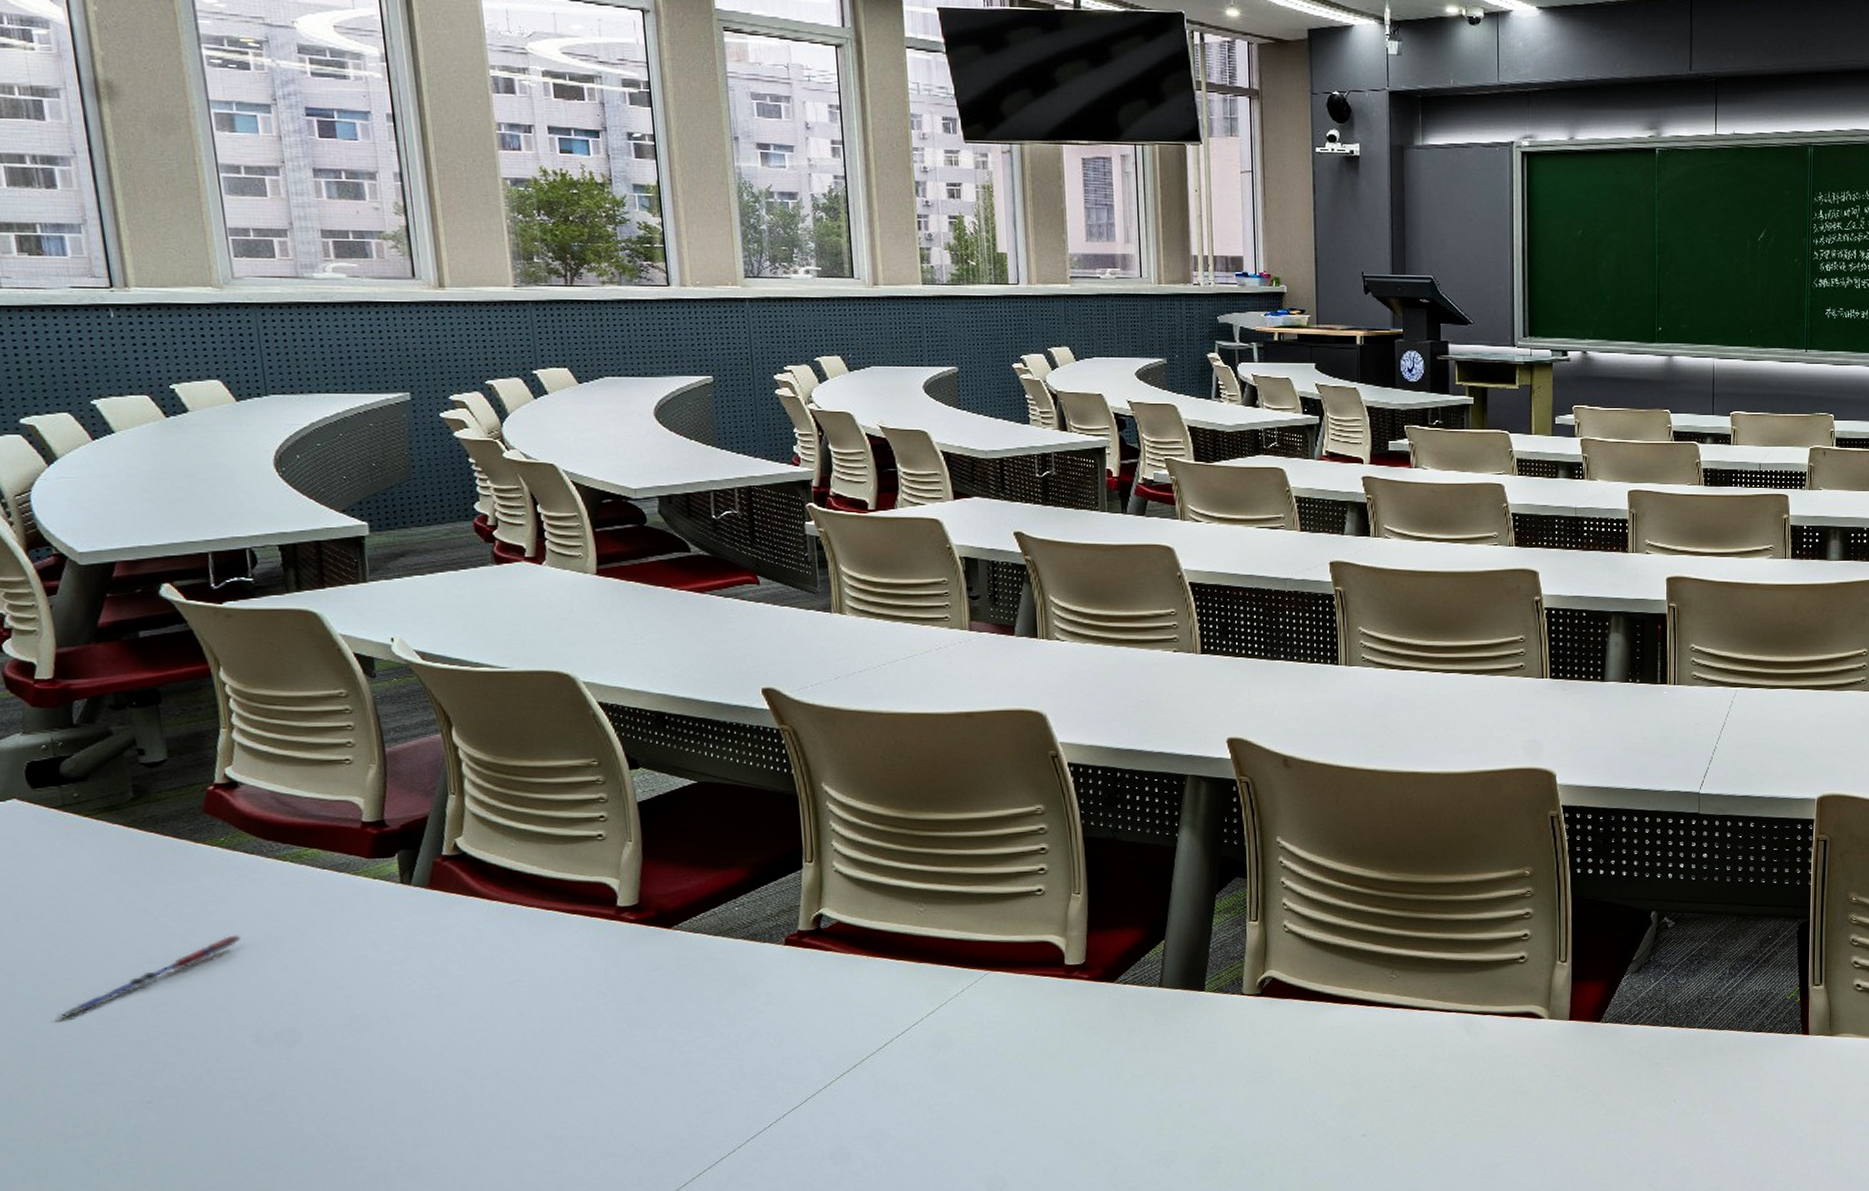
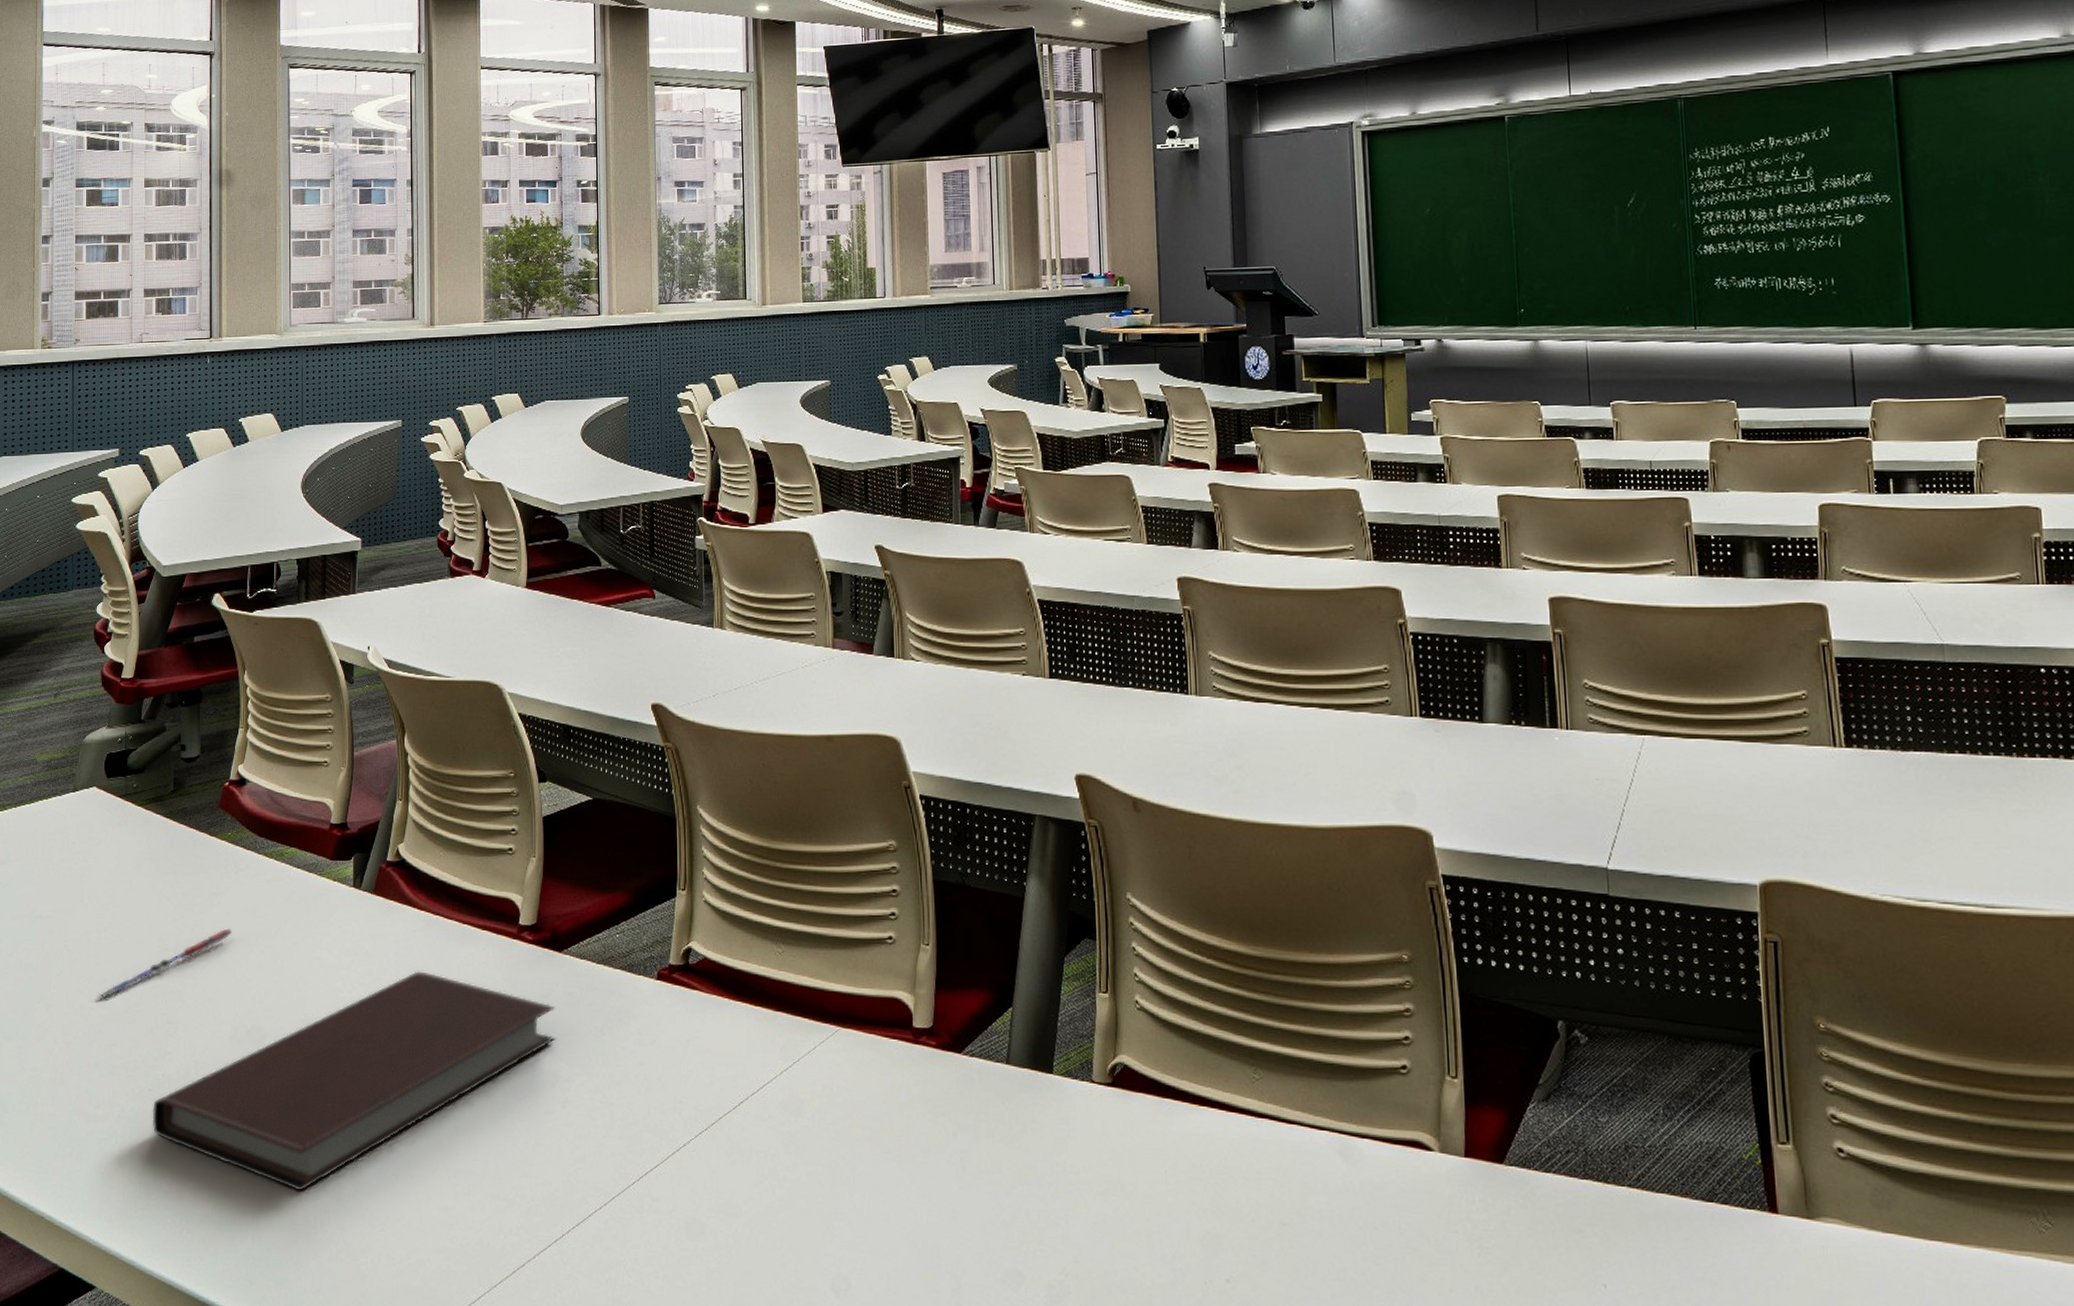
notebook: none [155,958,671,1177] -> present [152,971,556,1192]

